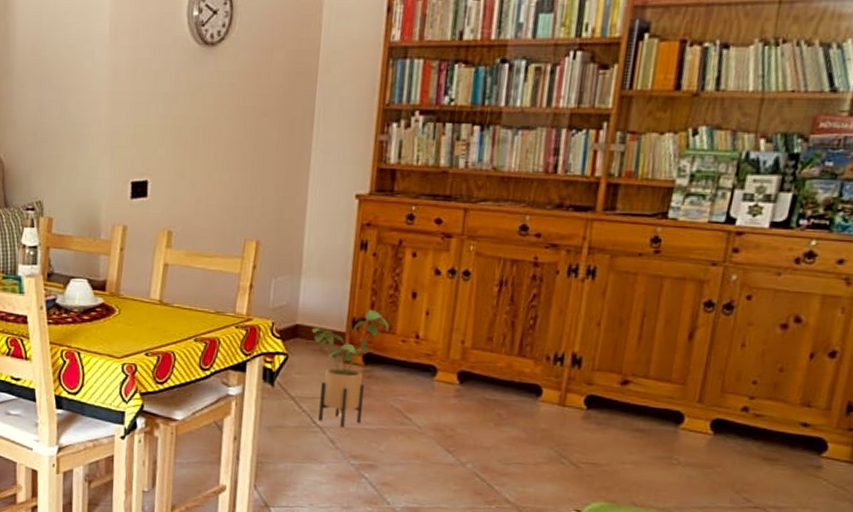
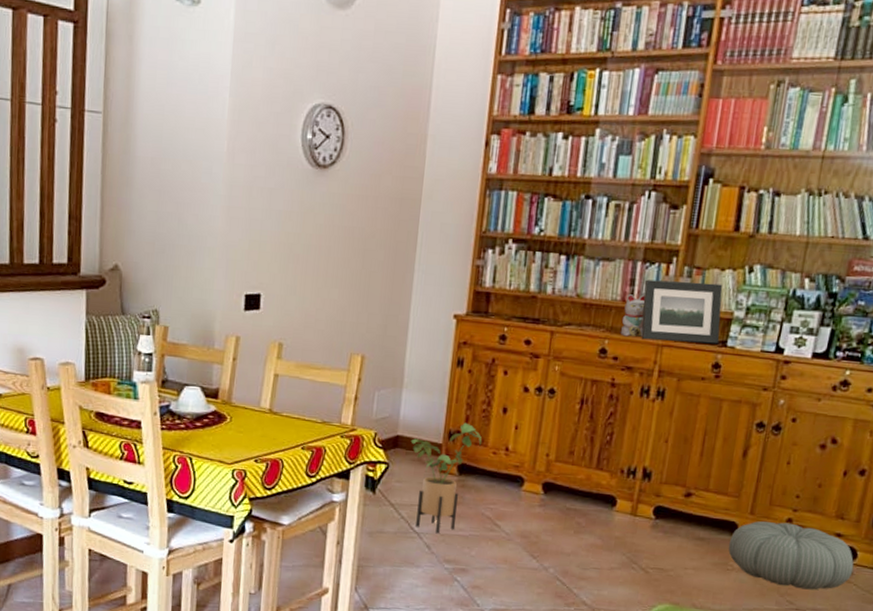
decorative figurine: none [543,164,572,212] -> present [620,294,645,338]
picture frame: none [567,148,662,216] -> present [641,279,723,345]
pouf: none [672,410,824,486] -> present [728,521,854,590]

